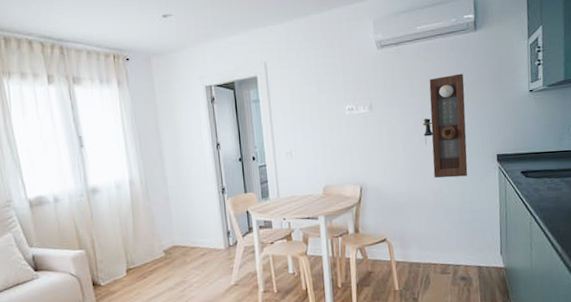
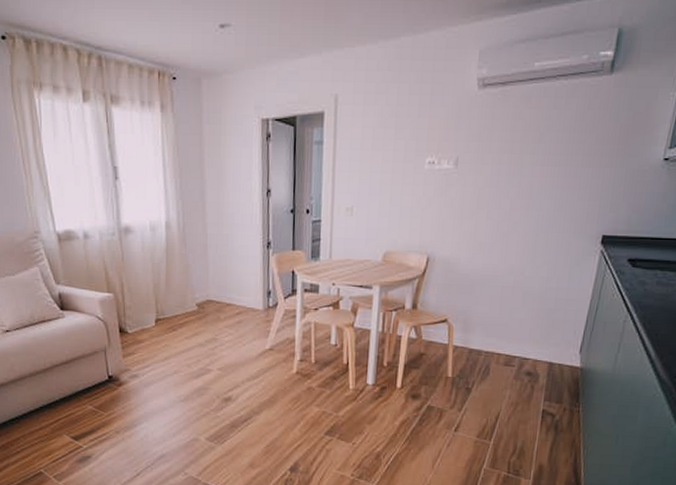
pendulum clock: present [422,73,468,178] -> none [515,129,582,258]

